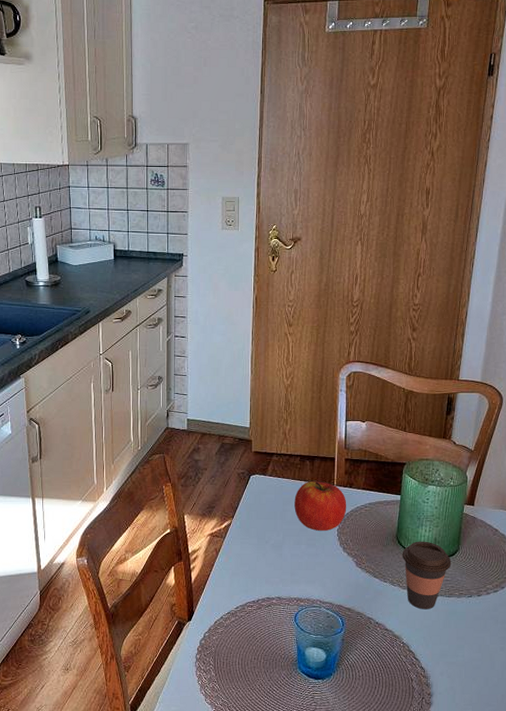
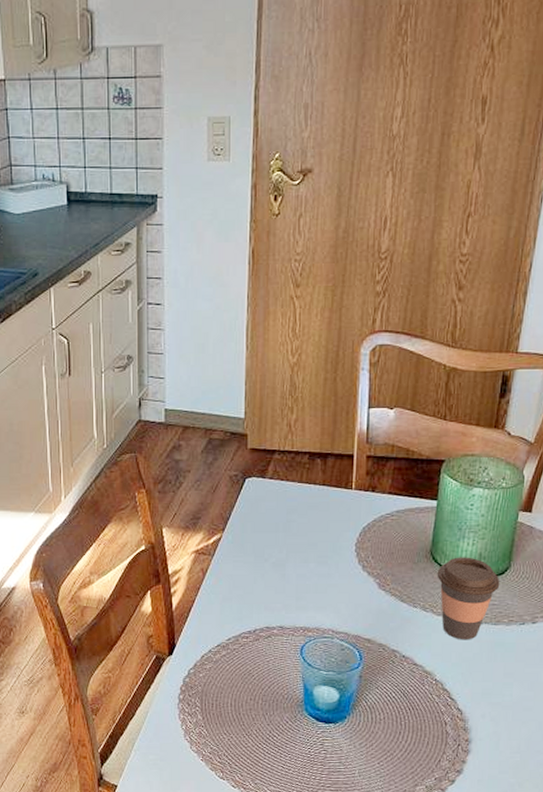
apple: present [294,481,347,532] -> none [301,484,368,546]

